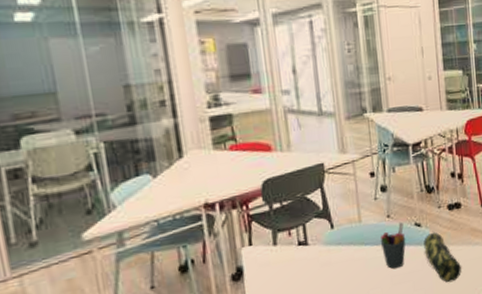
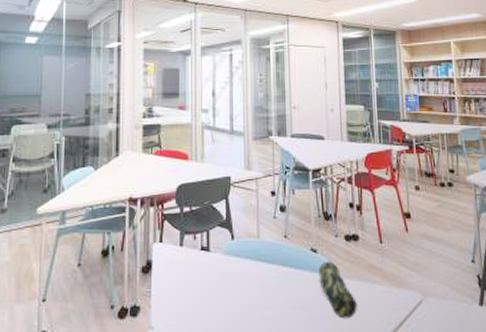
pen holder: present [380,222,406,269] -> none [276,244,301,292]

